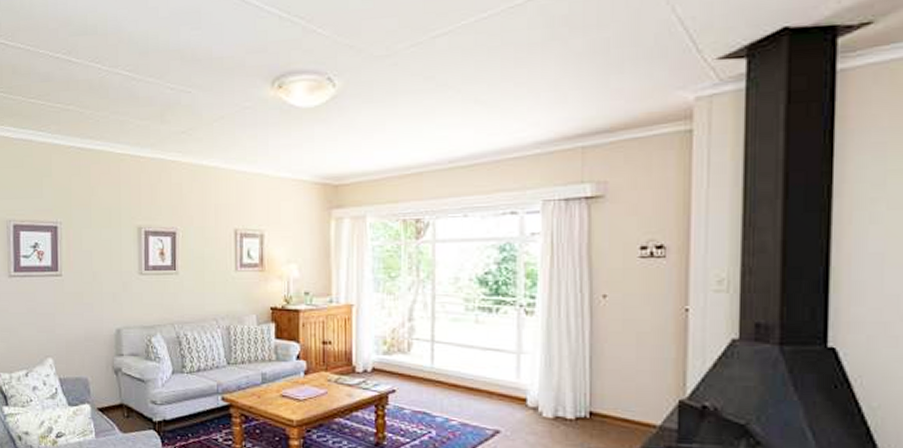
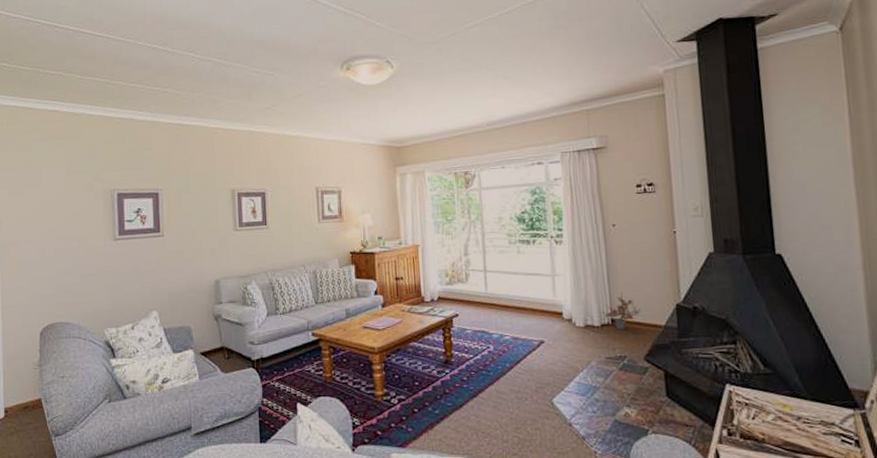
potted plant: none [578,380,630,427] -> present [601,292,641,330]

